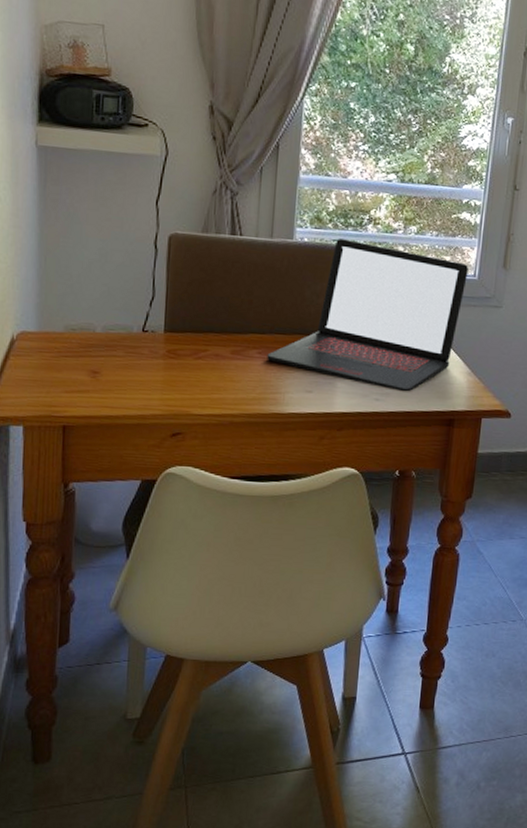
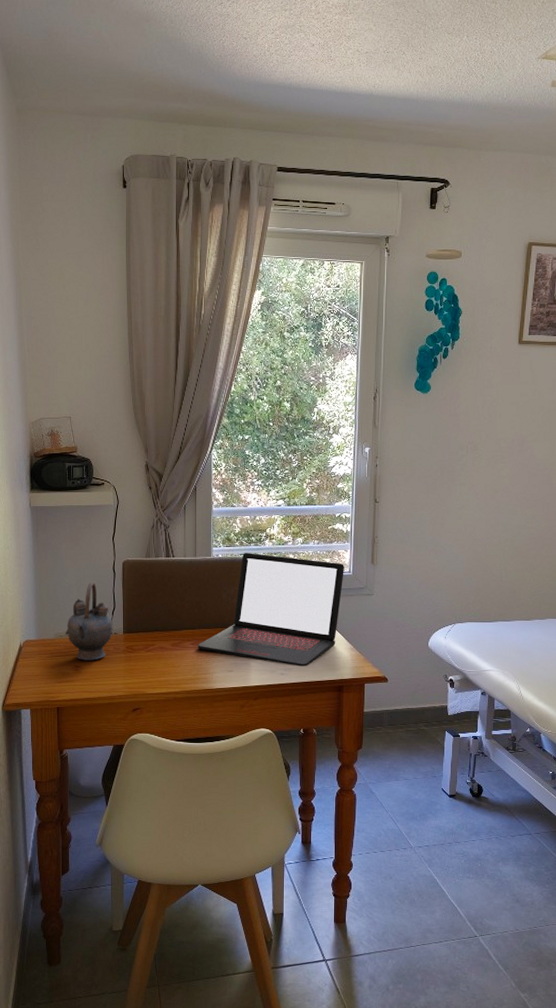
teapot: none [79,258,151,366] -> present [65,582,113,661]

